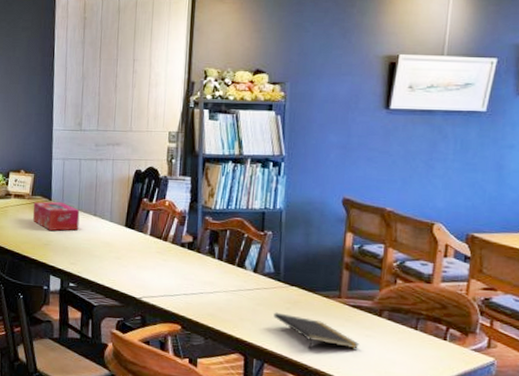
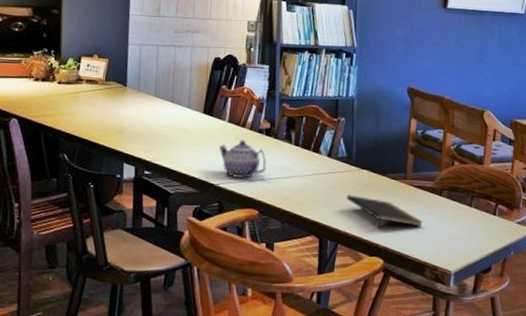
tissue box: present [33,201,80,231] -> none [106,87,157,118]
teapot: none [140,253,190,294] -> present [219,140,267,179]

